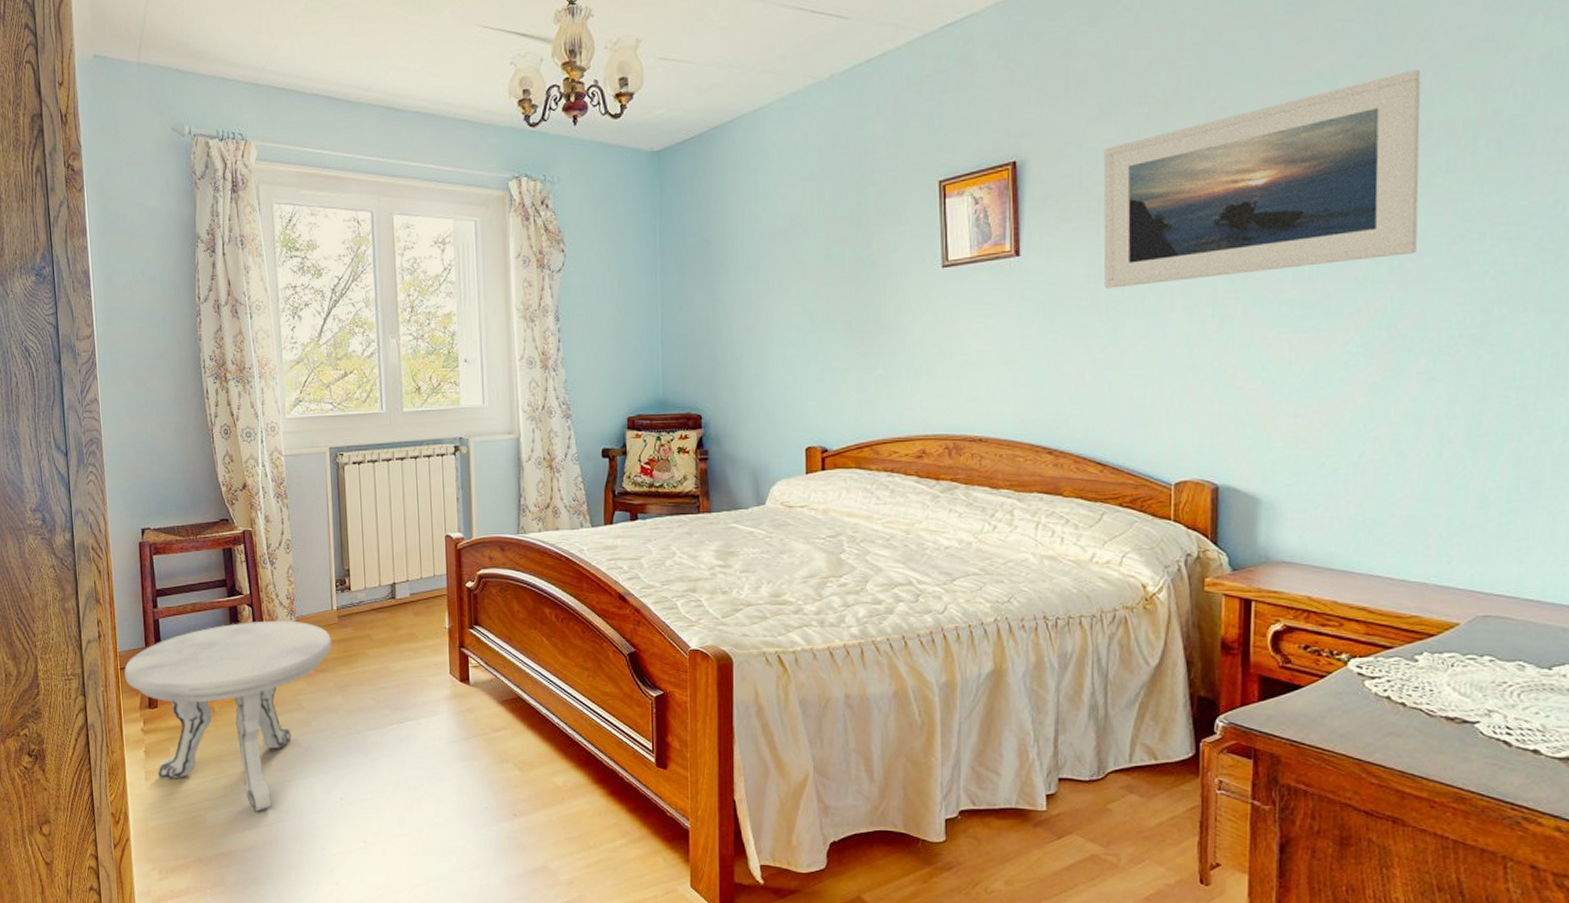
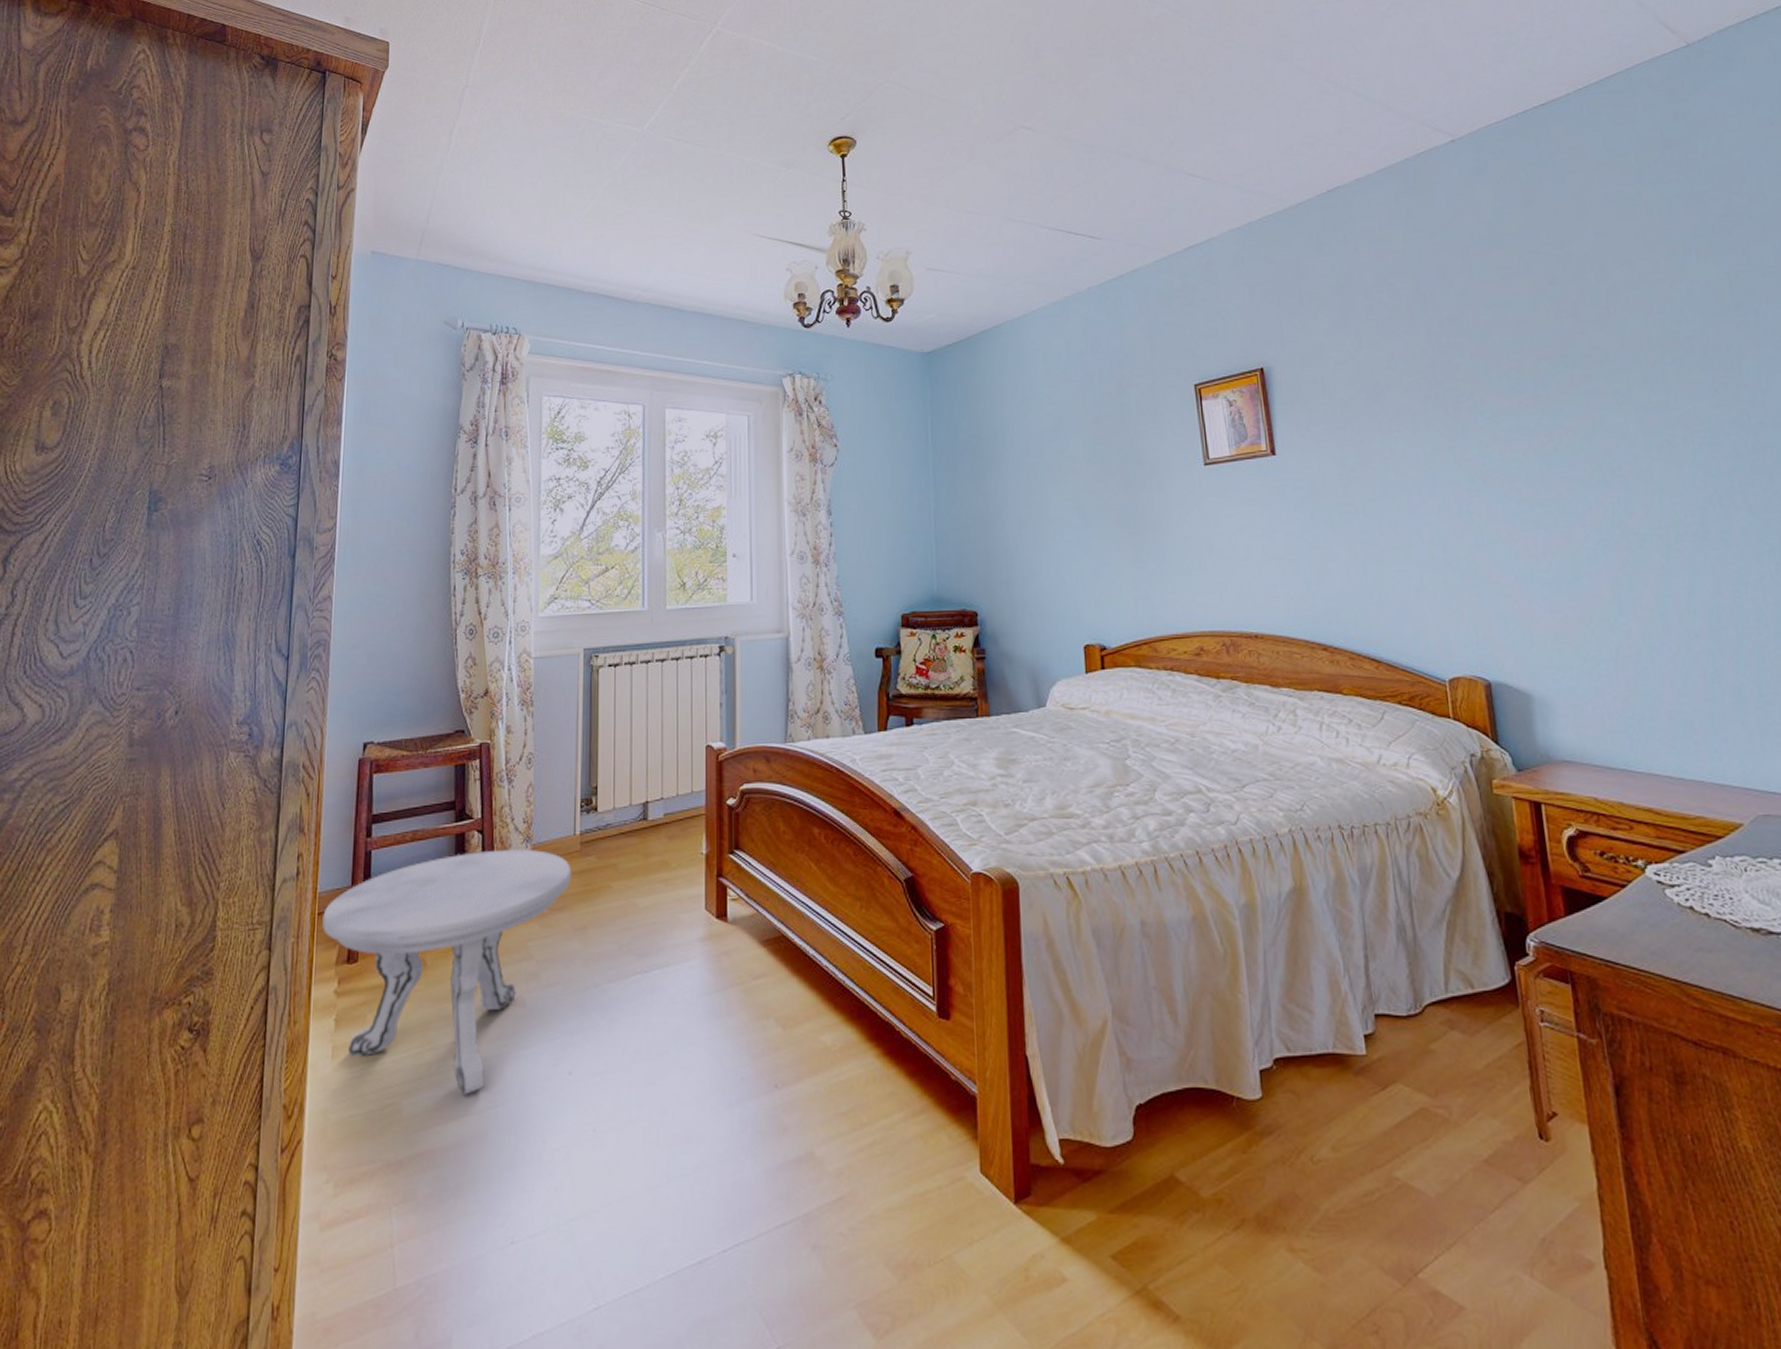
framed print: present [1103,69,1421,289] -> none [1341,295,1631,487]

